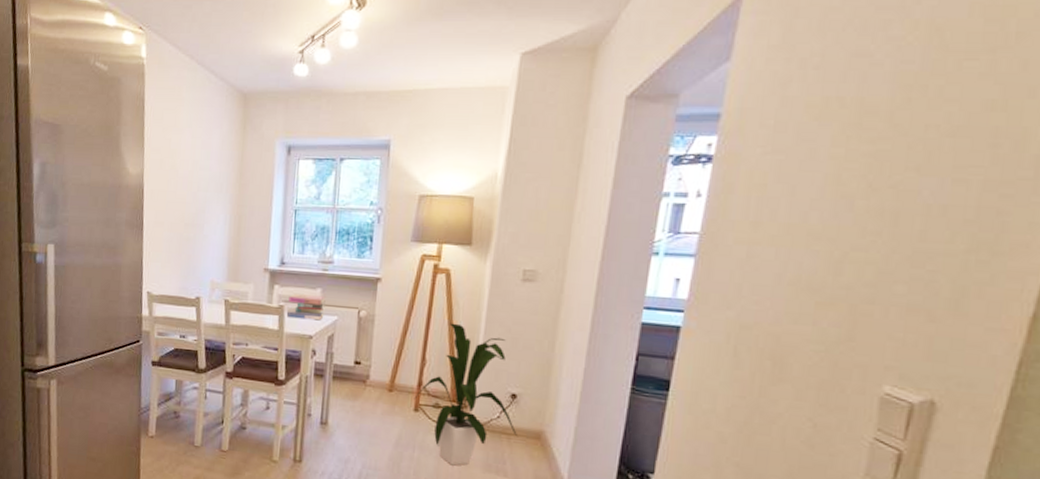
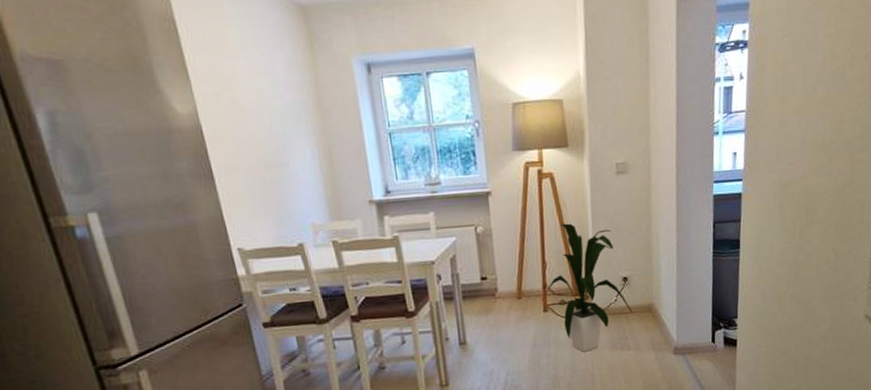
books: present [286,294,326,321] -> none [402,219,442,248]

